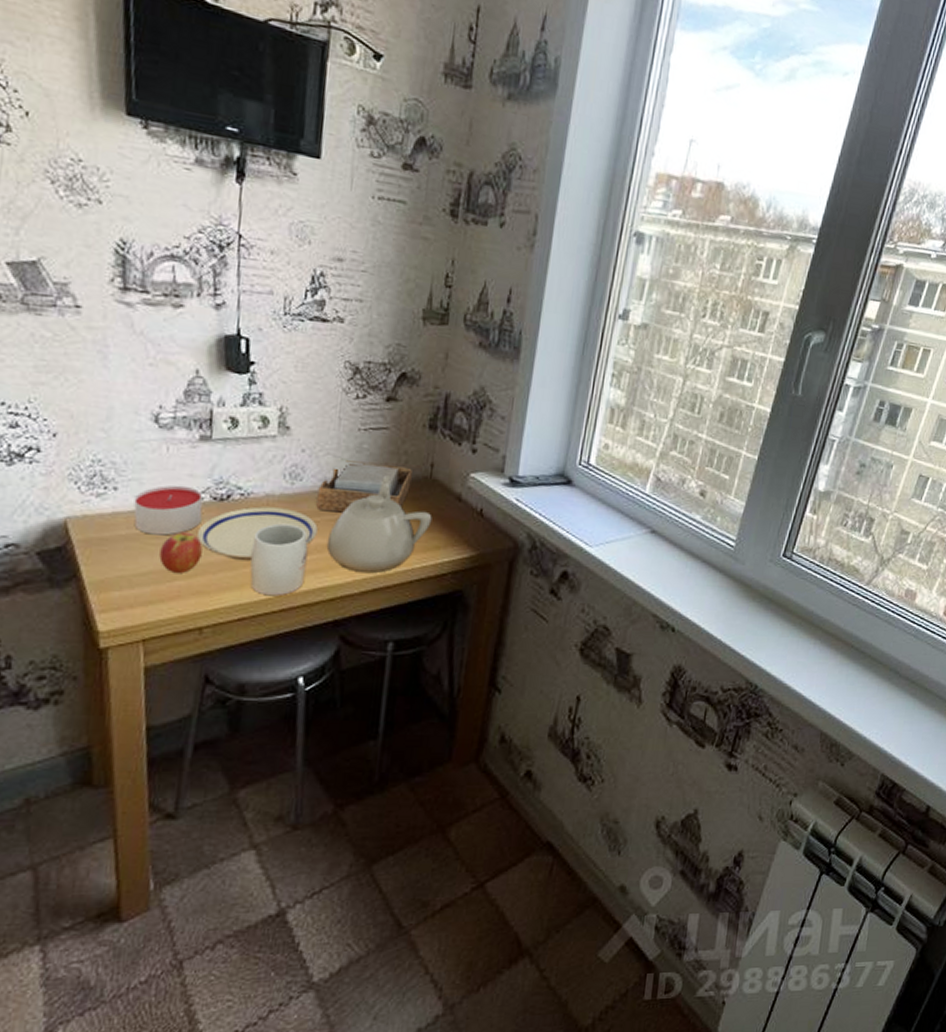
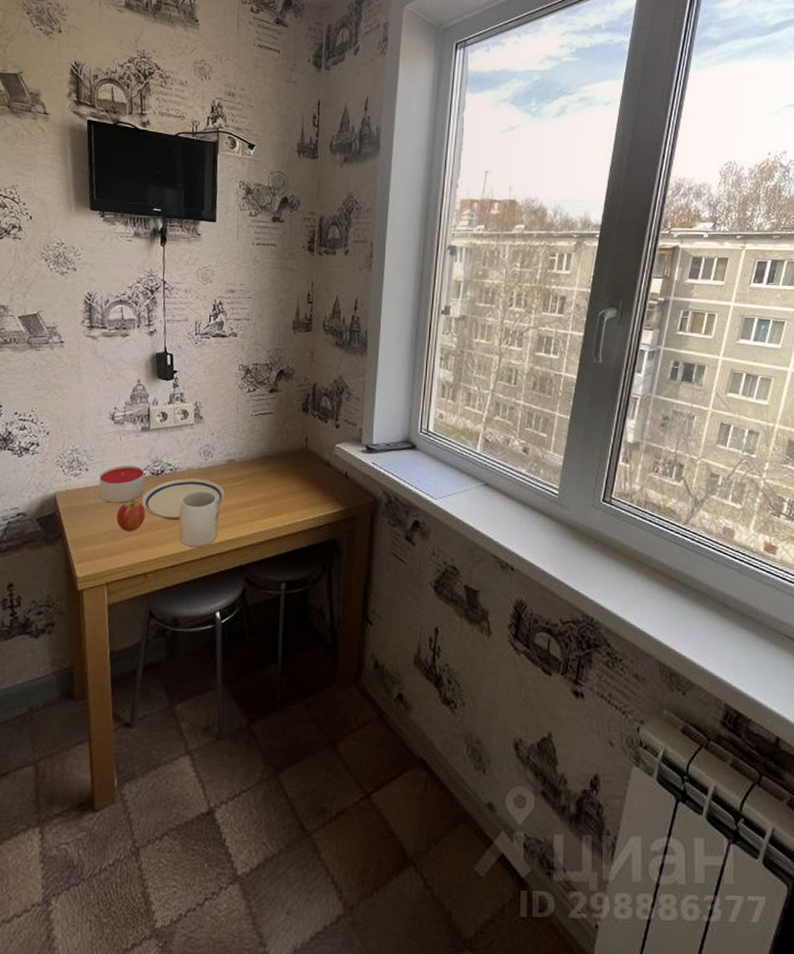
napkin holder: present [316,460,413,513] -> none [224,439,293,480]
teapot: present [326,475,432,574] -> none [232,449,309,527]

